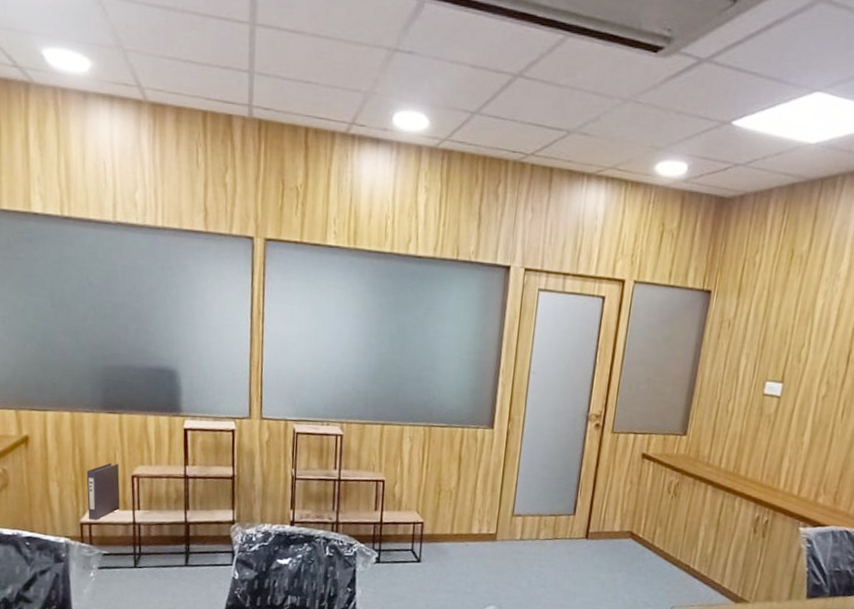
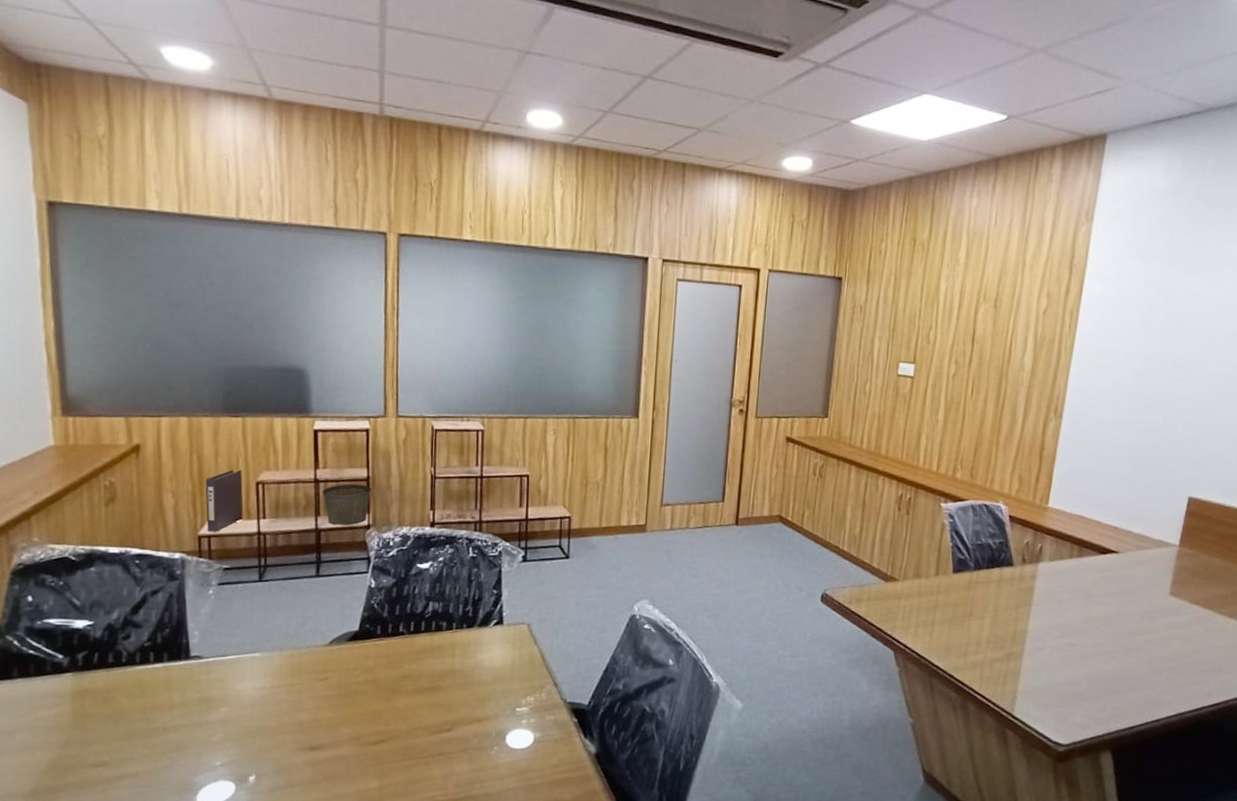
basket: none [191,481,236,520] -> present [322,483,371,526]

